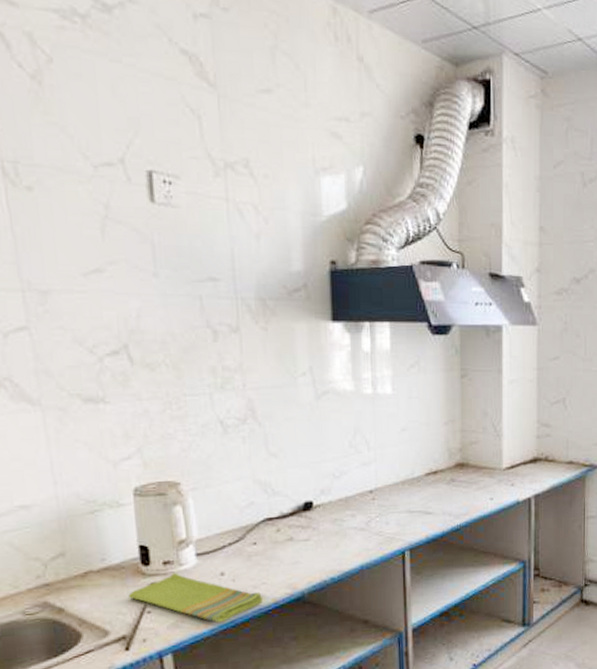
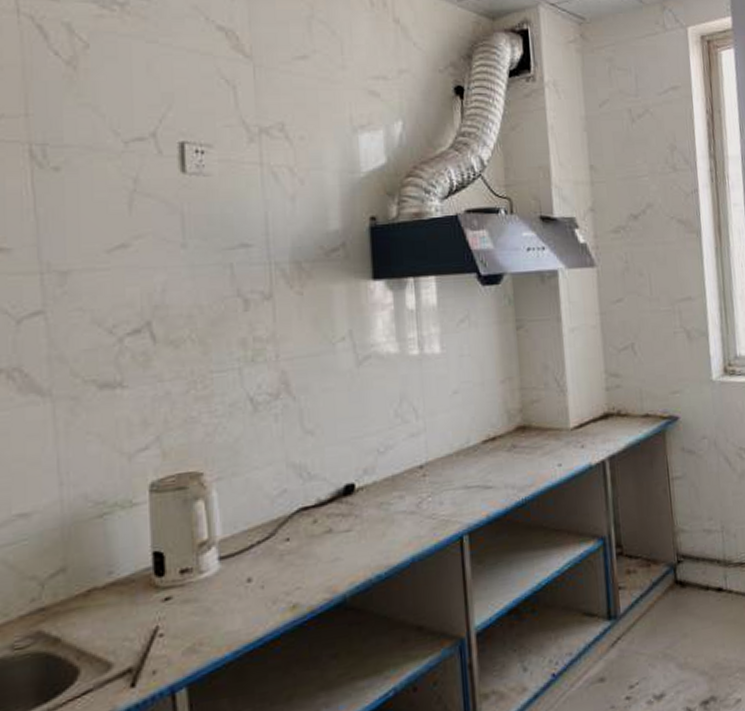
dish towel: present [128,573,263,622] -> none [138,582,296,642]

